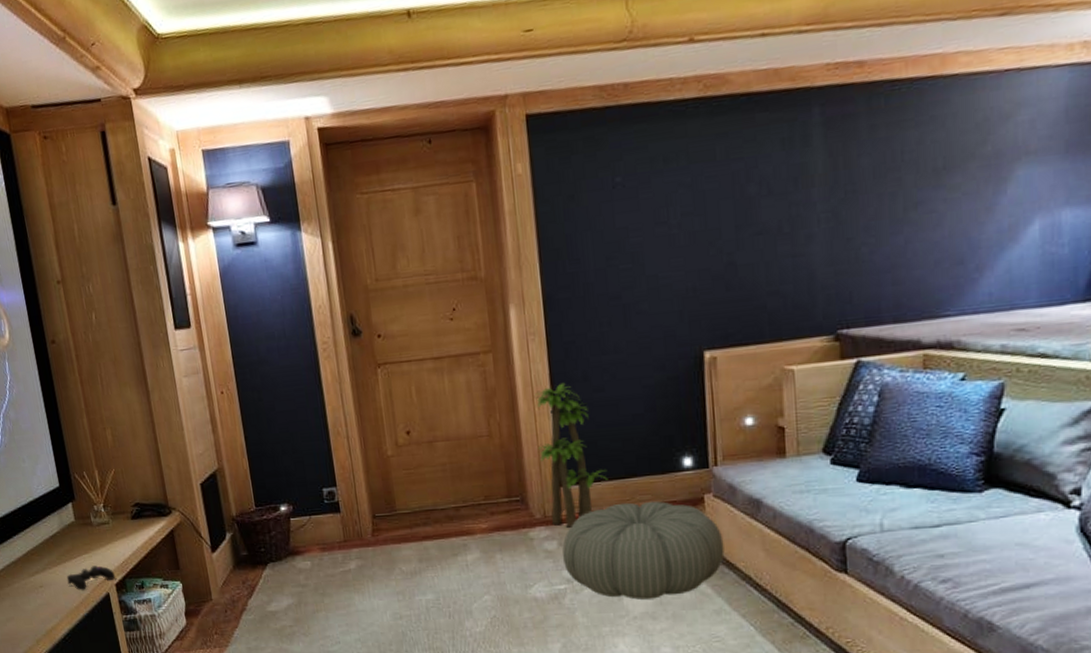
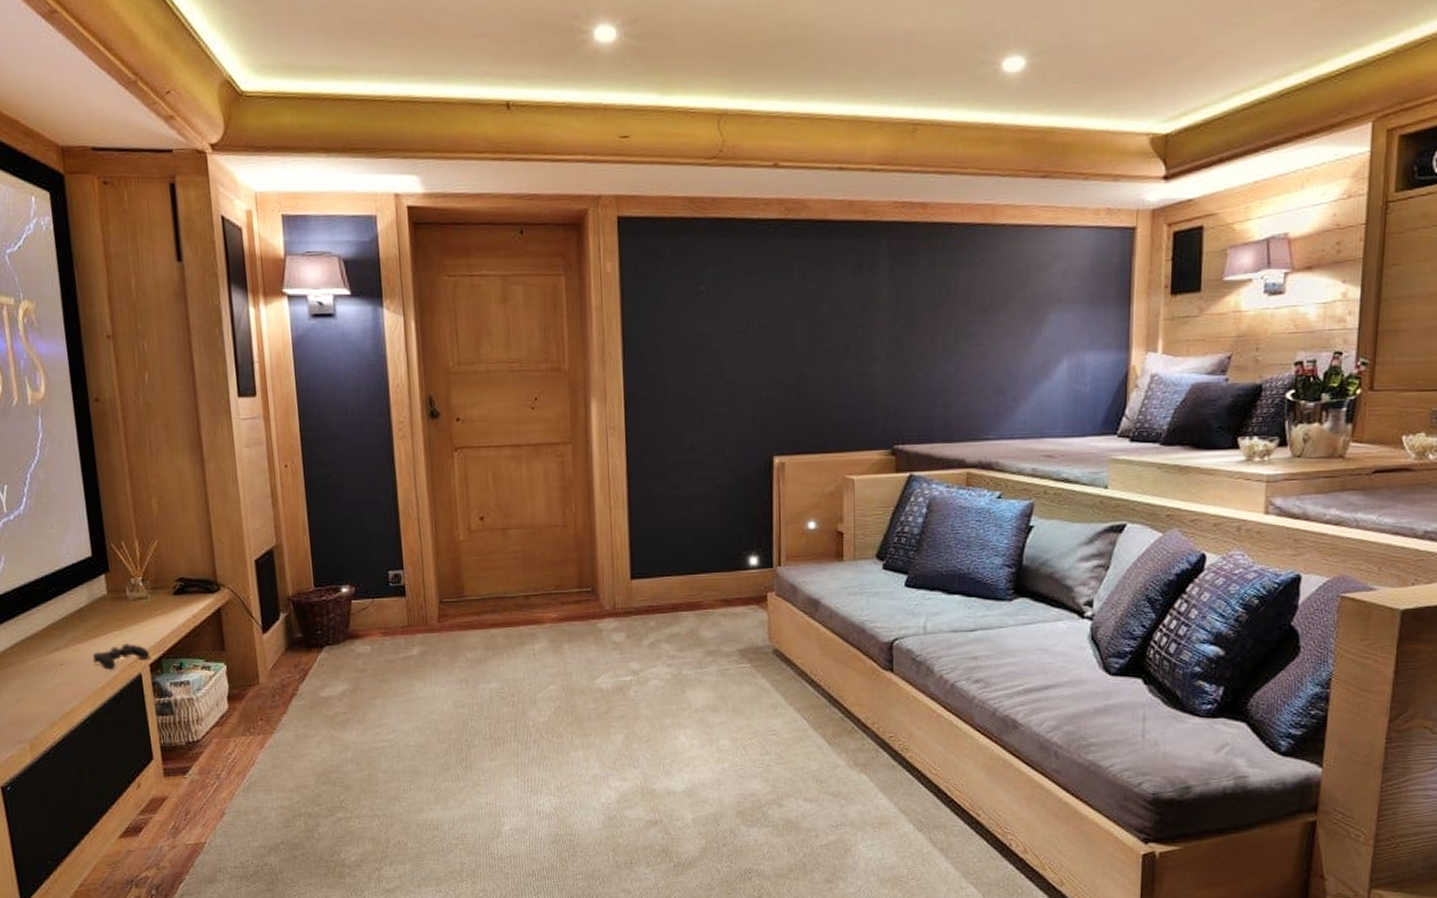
plant: present [535,382,608,528] -> none [612,478,678,620]
pouf: present [562,500,725,600] -> none [630,597,783,693]

